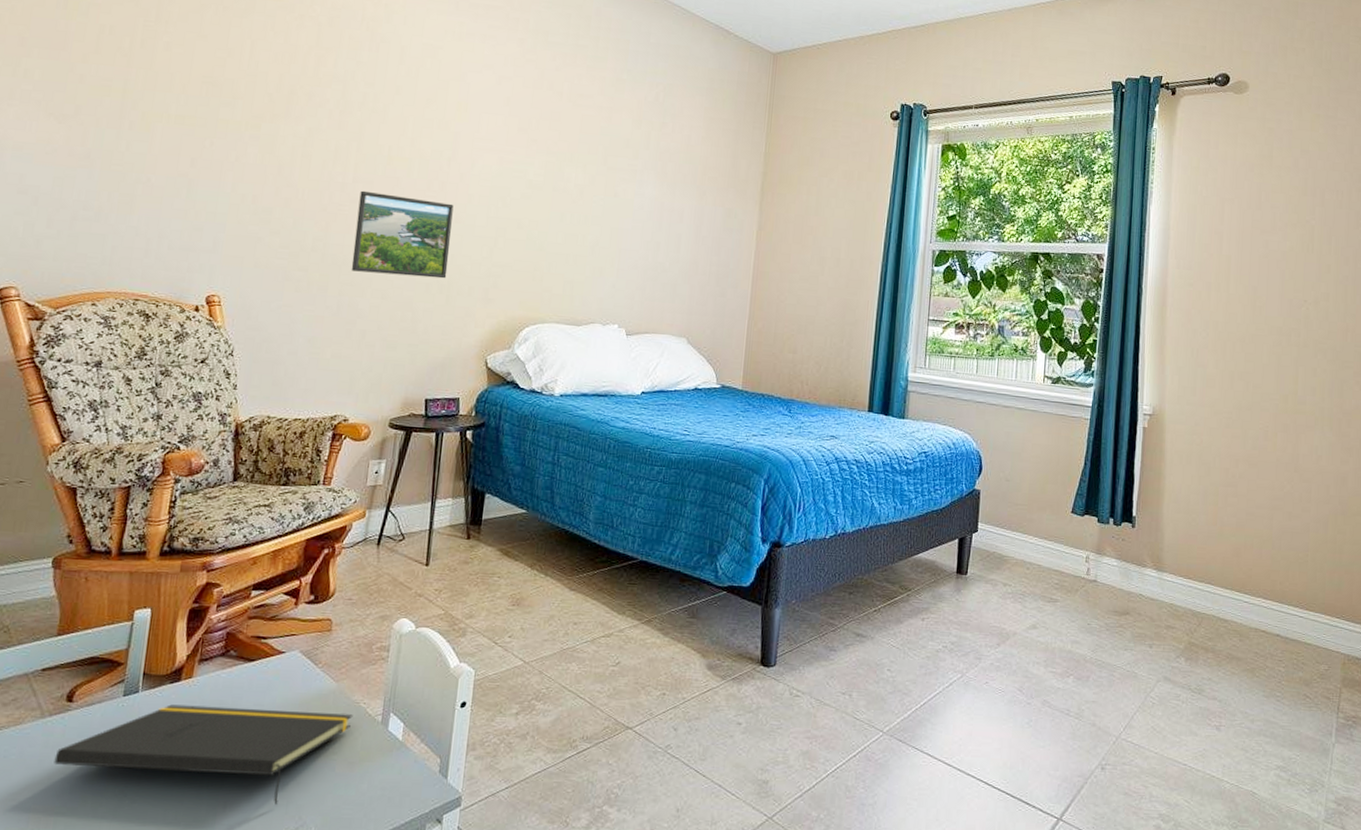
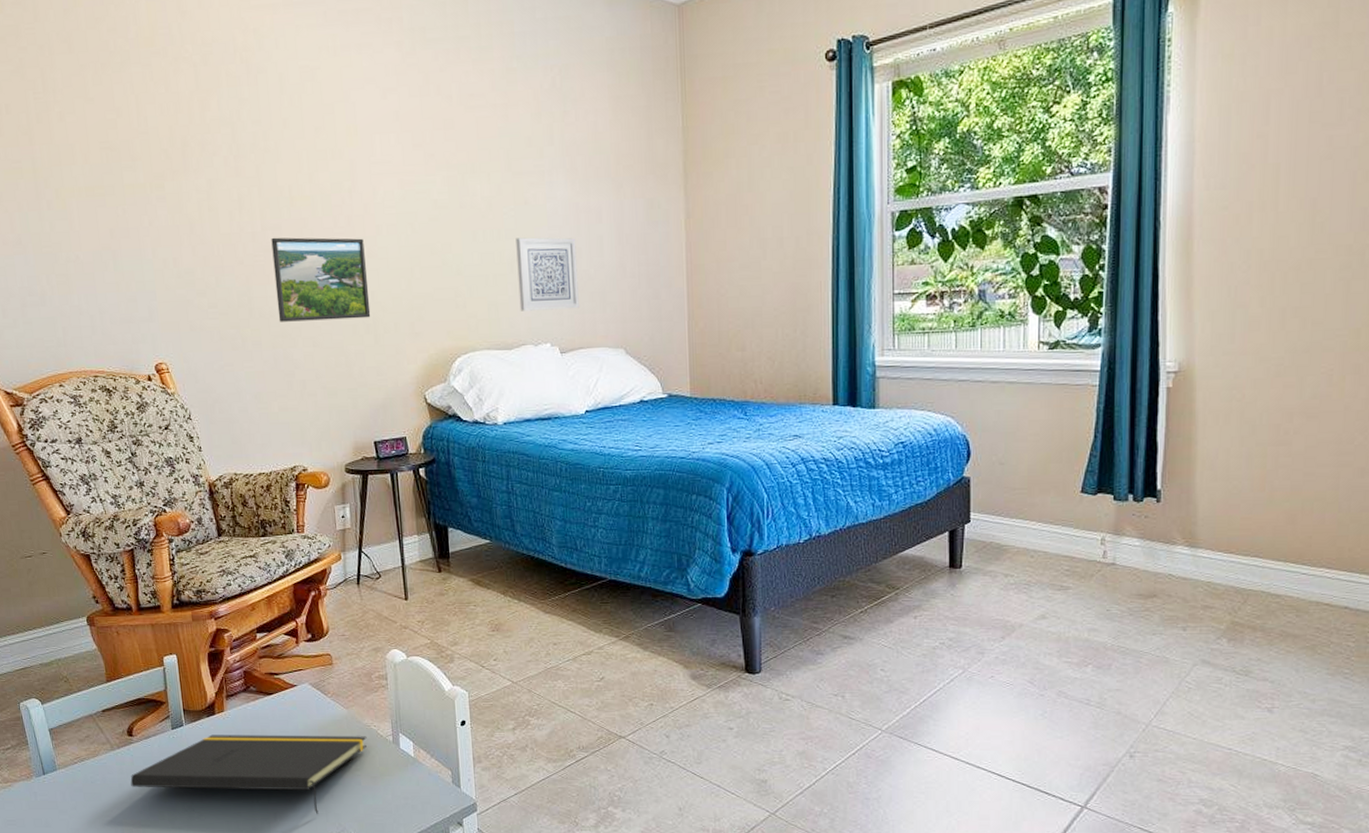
wall art: none [594,225,656,297] -> present [516,237,579,311]

